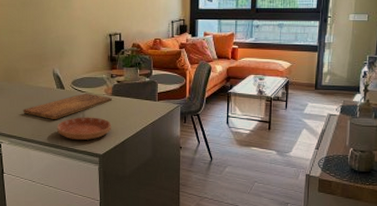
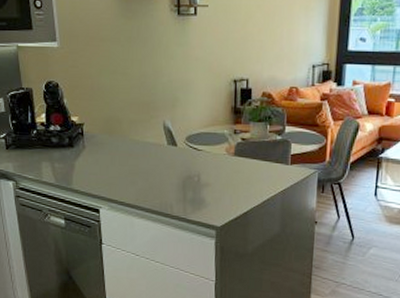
cutting board: present [23,92,112,119] -> none [126,151,234,182]
saucer: present [57,117,112,140] -> none [166,180,233,209]

